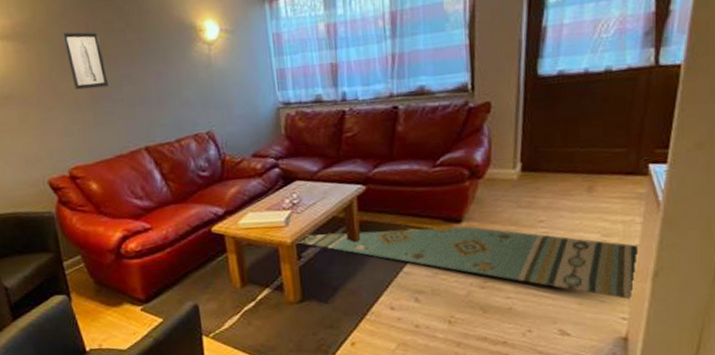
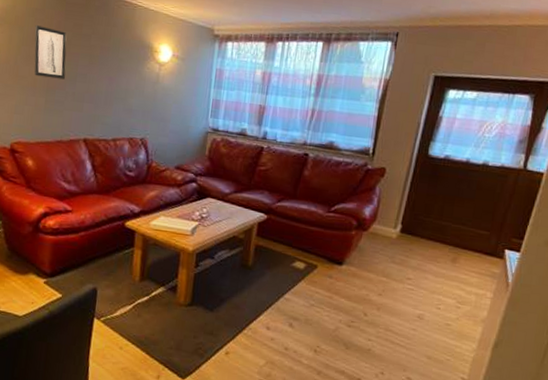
rug: present [297,226,640,300] -> none [197,246,487,363]

